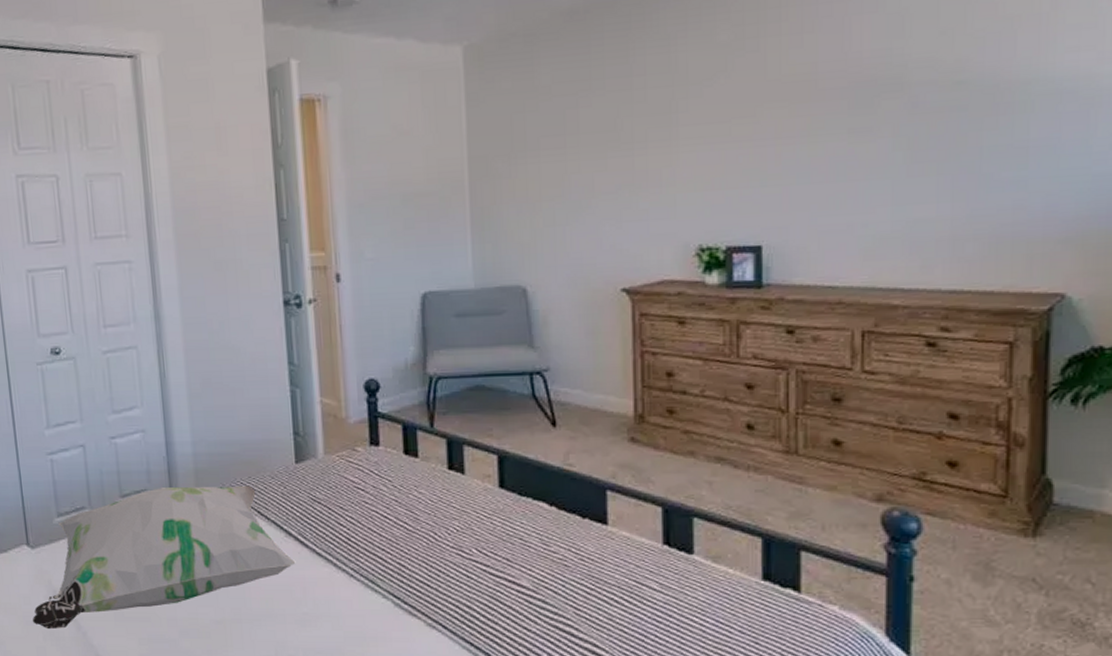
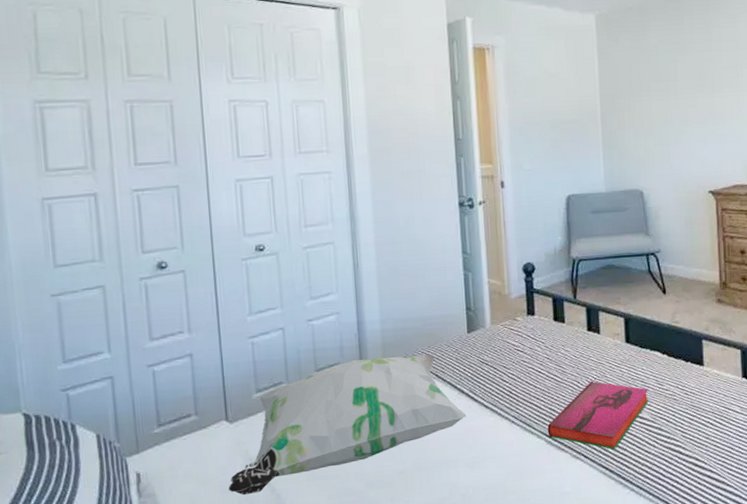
hardback book: none [395,533,529,622] -> present [547,381,649,450]

